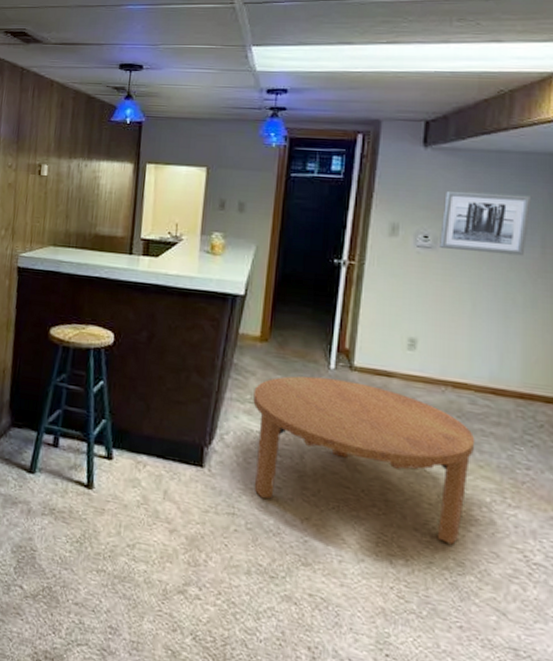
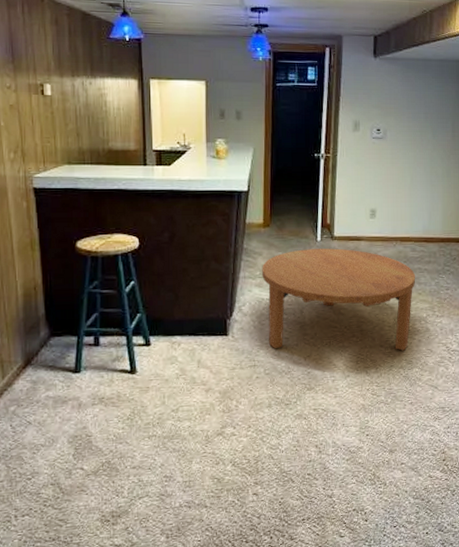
wall art: present [440,190,532,256] -> none [388,92,446,139]

